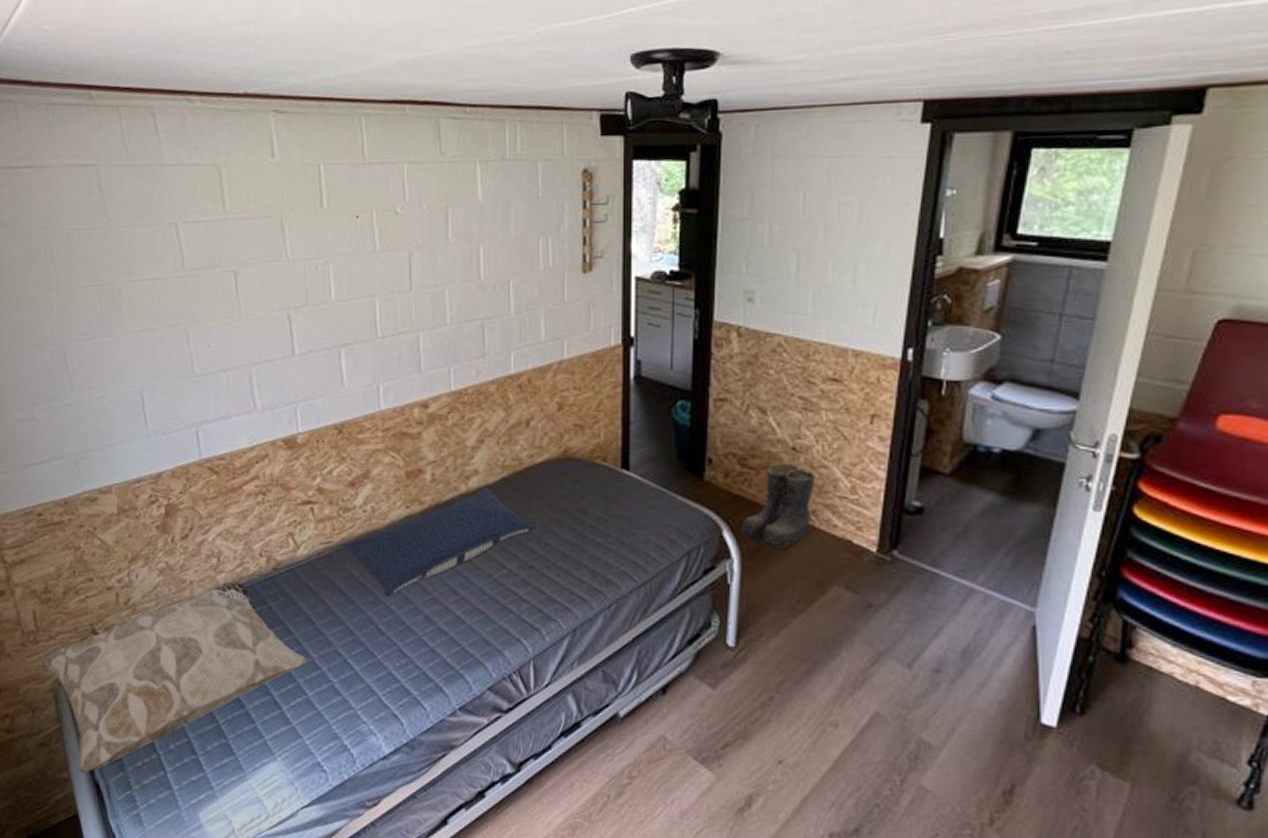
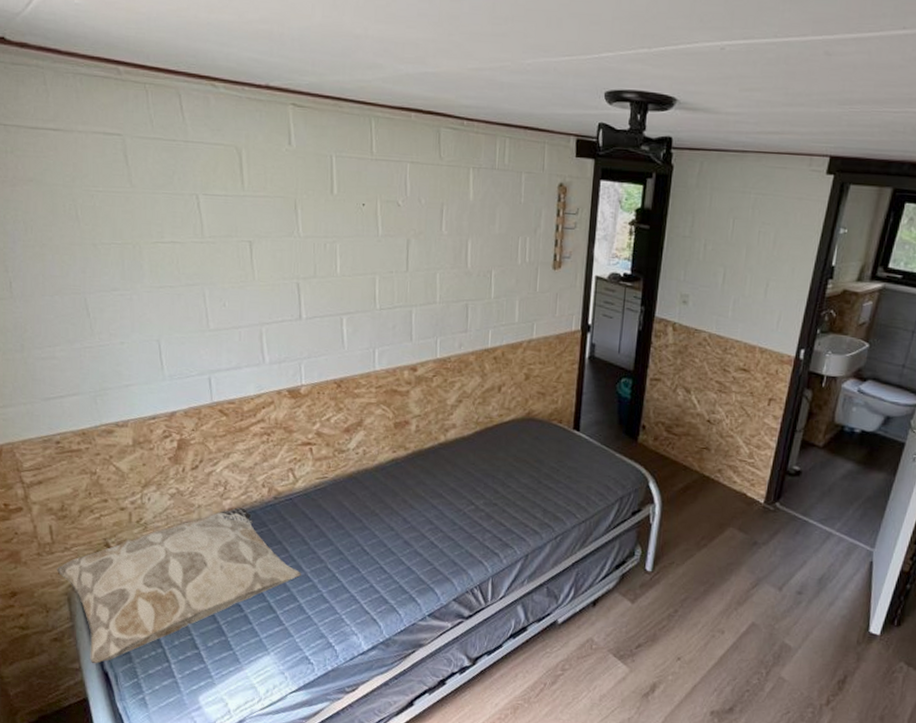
pillow: present [342,487,536,598] -> none [336,438,501,525]
boots: present [740,462,816,550] -> none [663,431,724,499]

